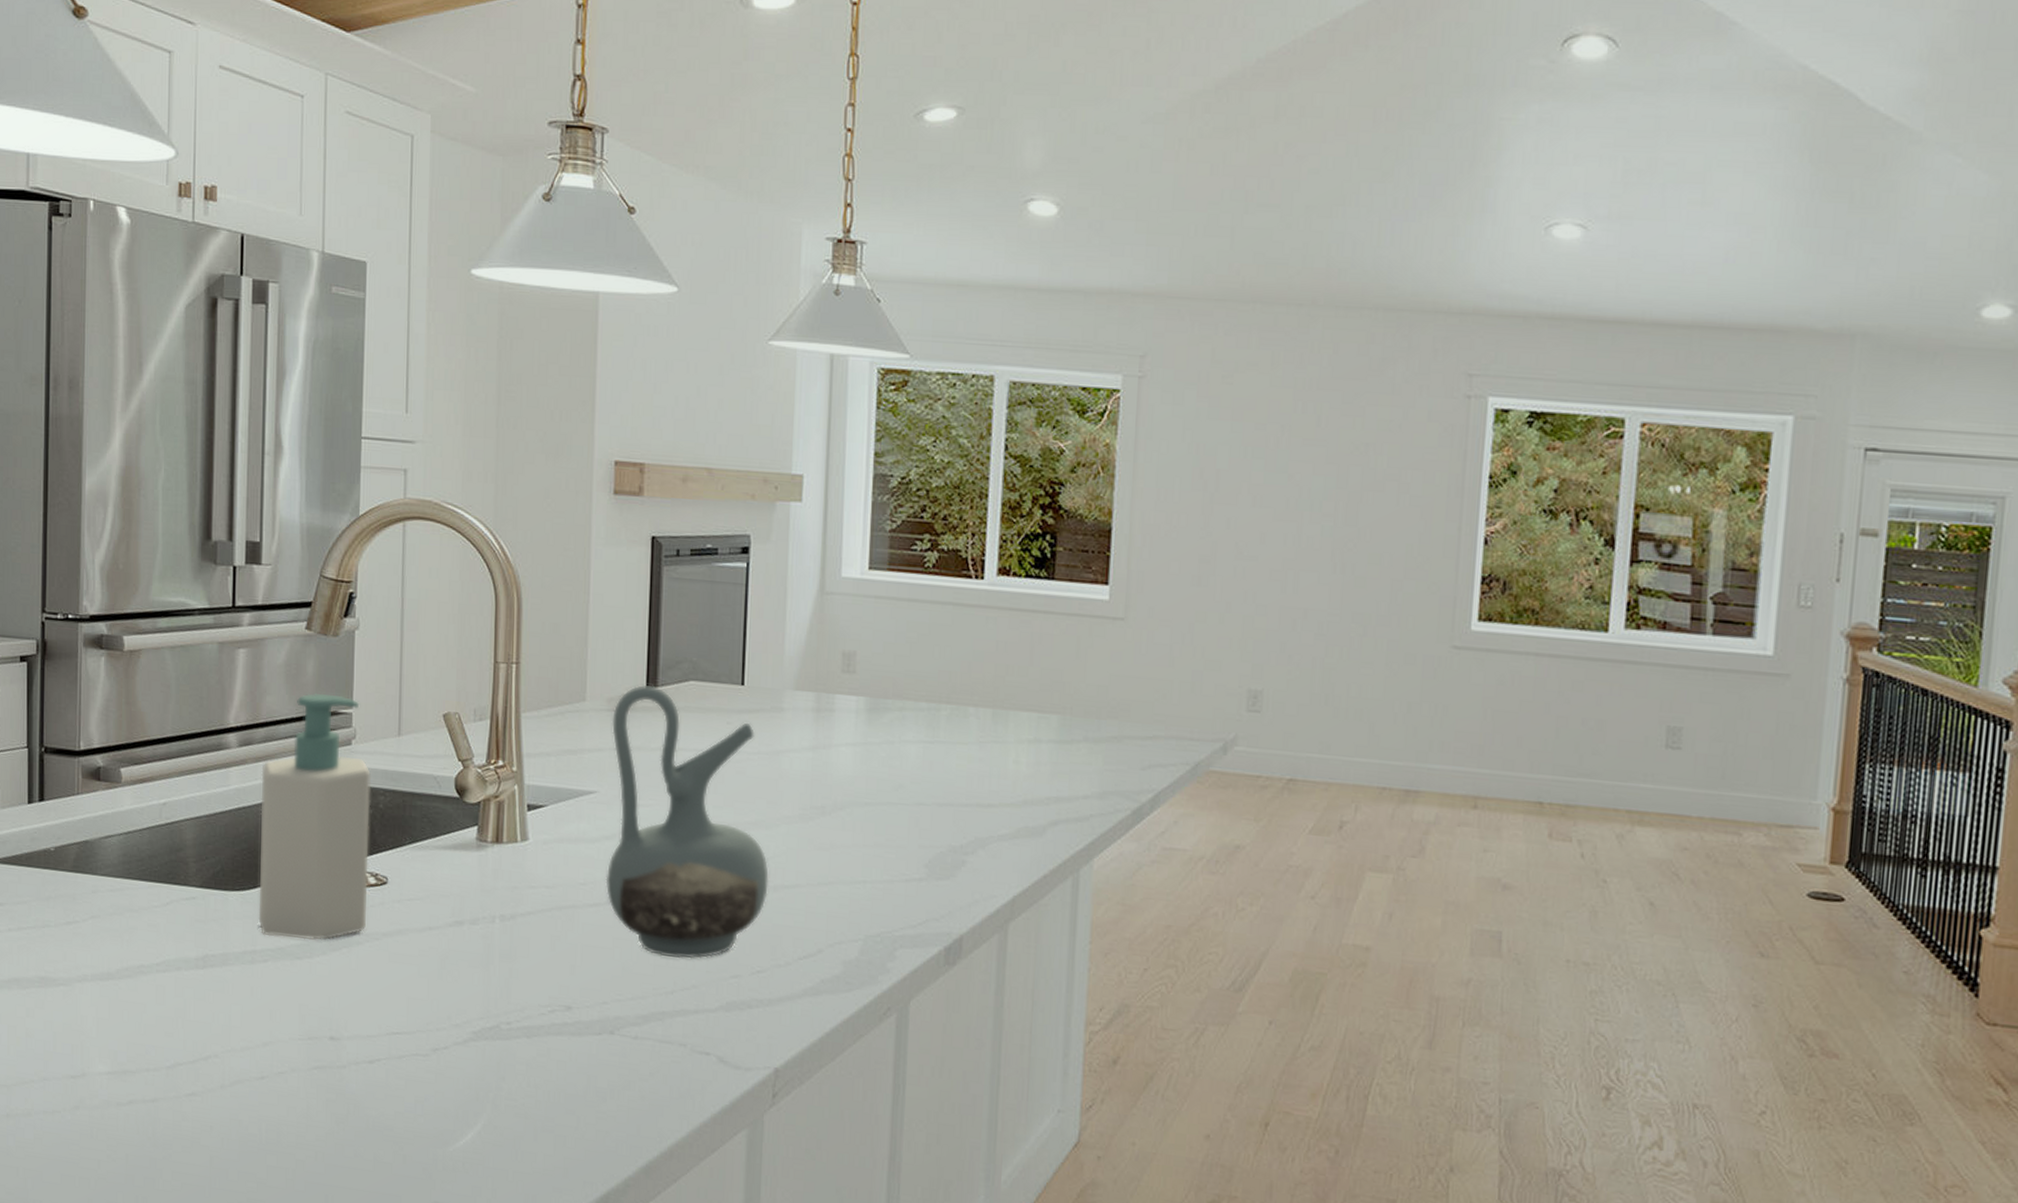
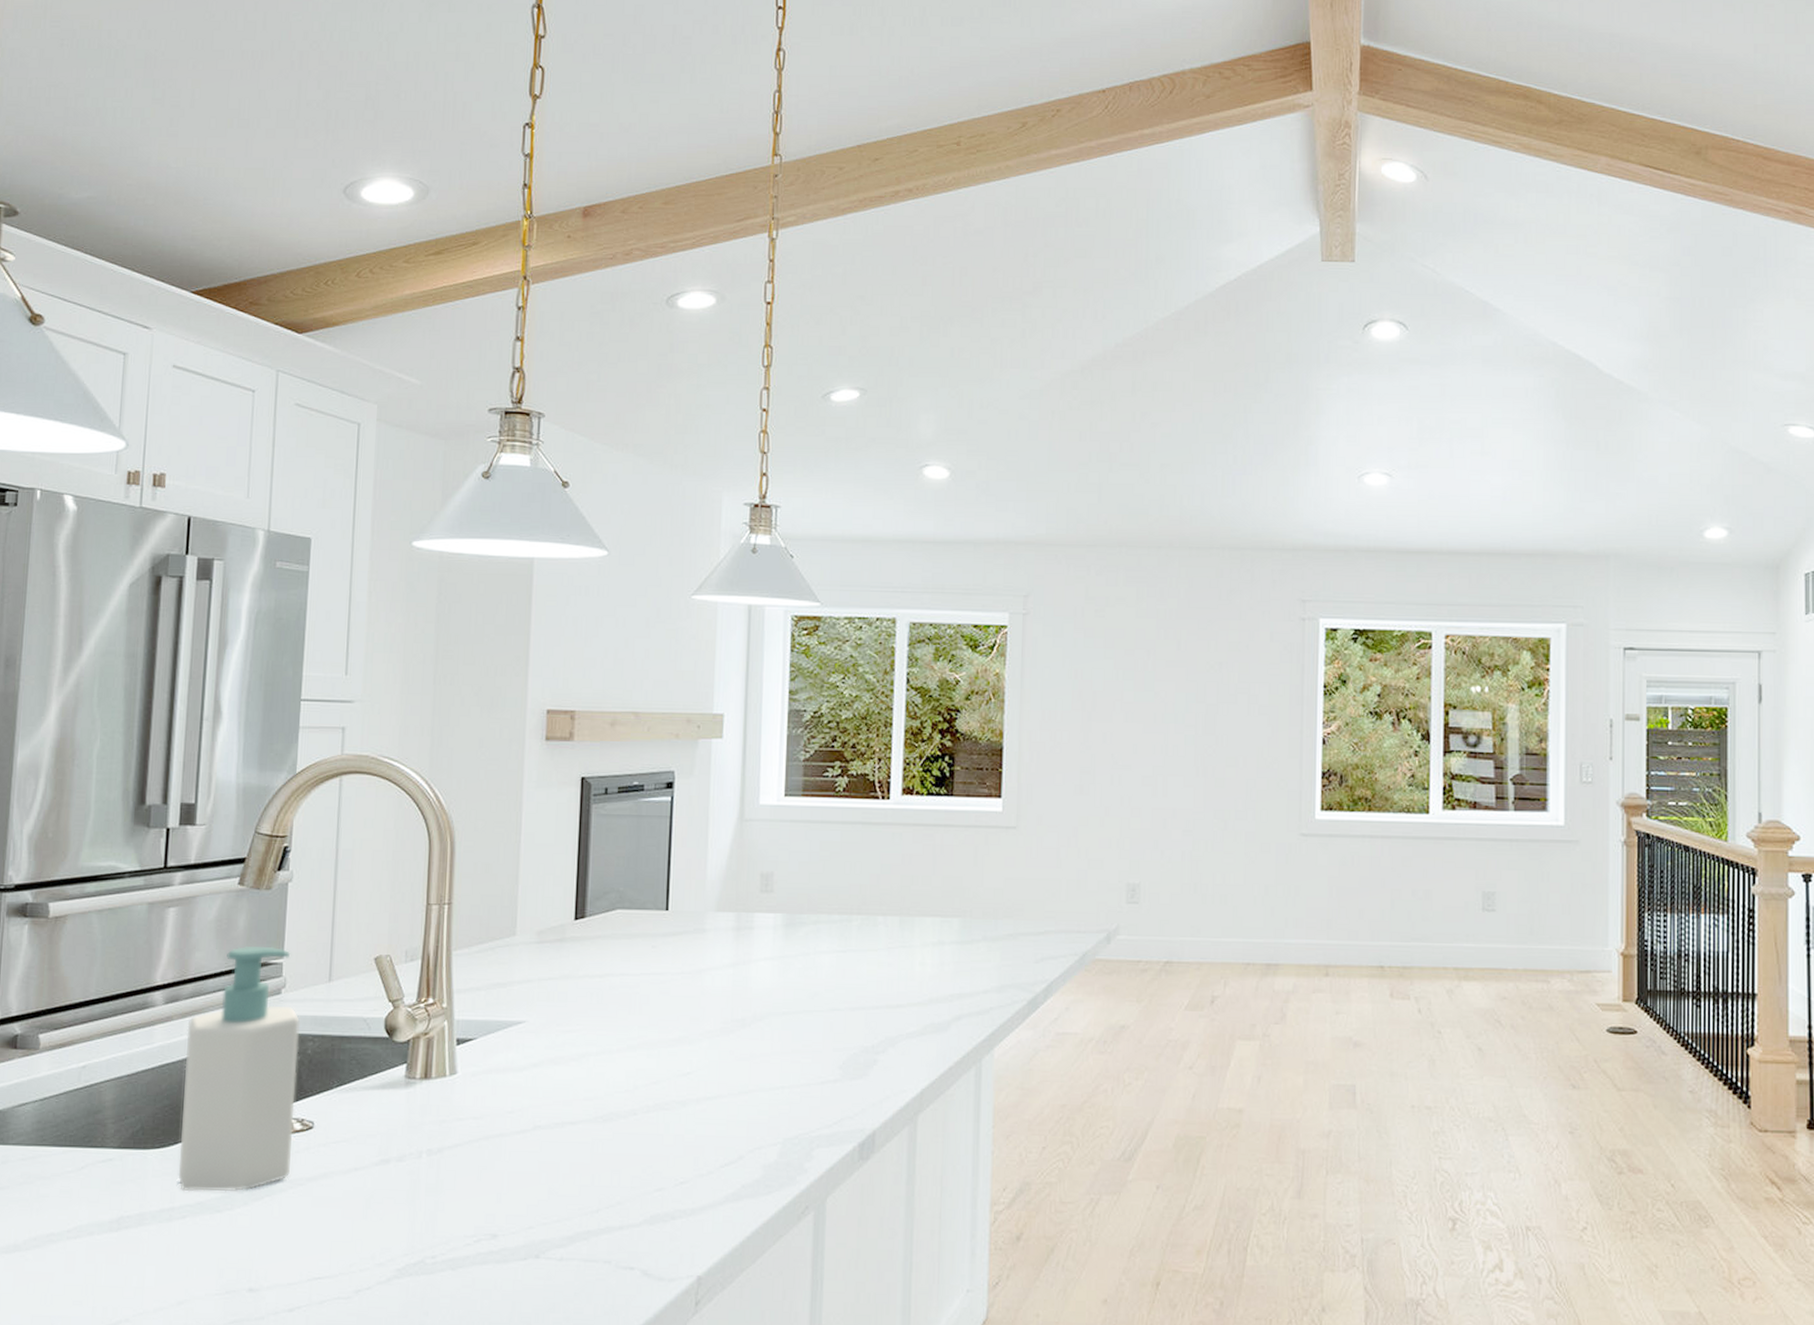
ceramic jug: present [605,684,769,959] -> none [533,915,692,1177]

